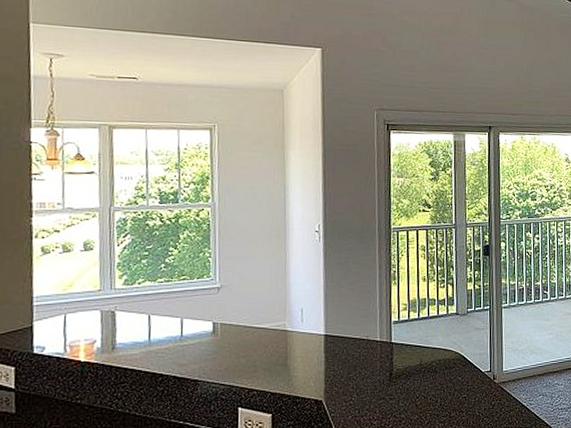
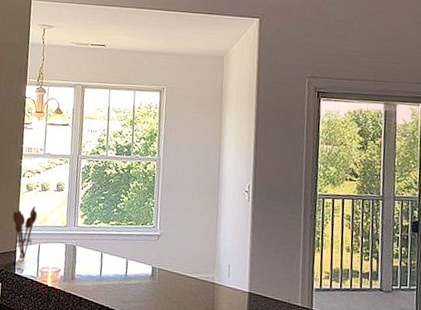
utensil holder: none [24,270,59,336] -> present [12,205,38,260]

